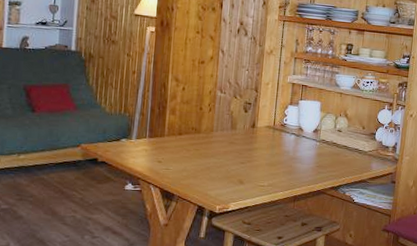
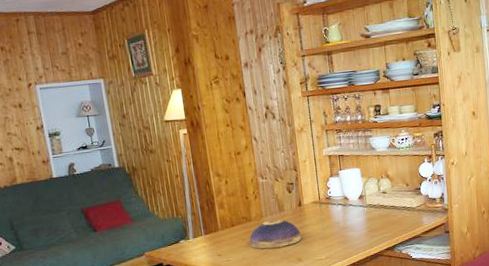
decorative bowl: none [192,136,249,166] -> present [248,219,302,249]

